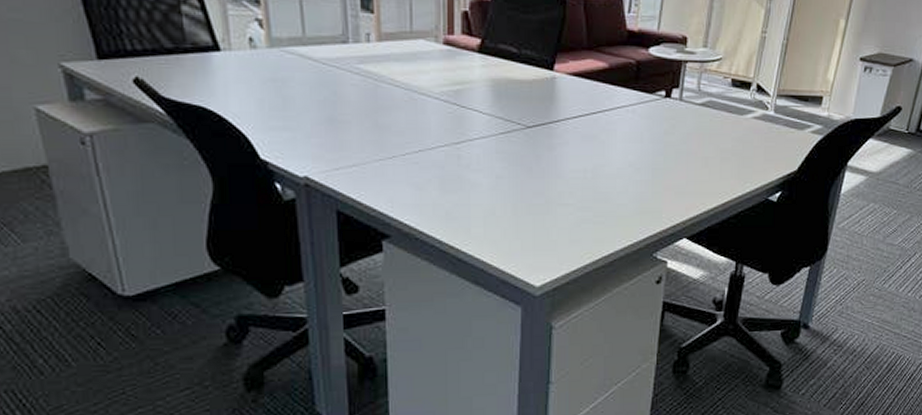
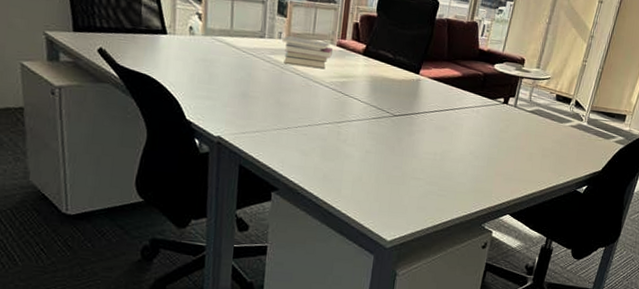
books: none [371,37,440,75] -> present [282,36,334,68]

